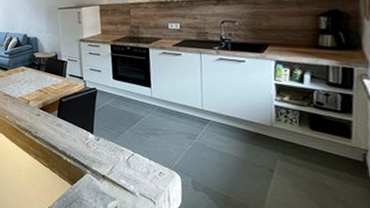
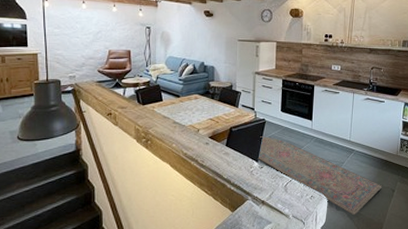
rug: none [92,106,254,198] -> present [258,136,382,216]

